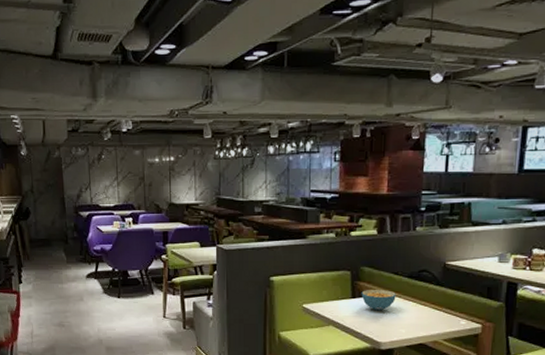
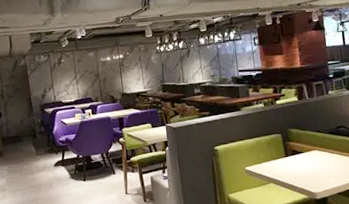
cereal bowl: present [361,290,396,311] -> none [292,146,322,166]

